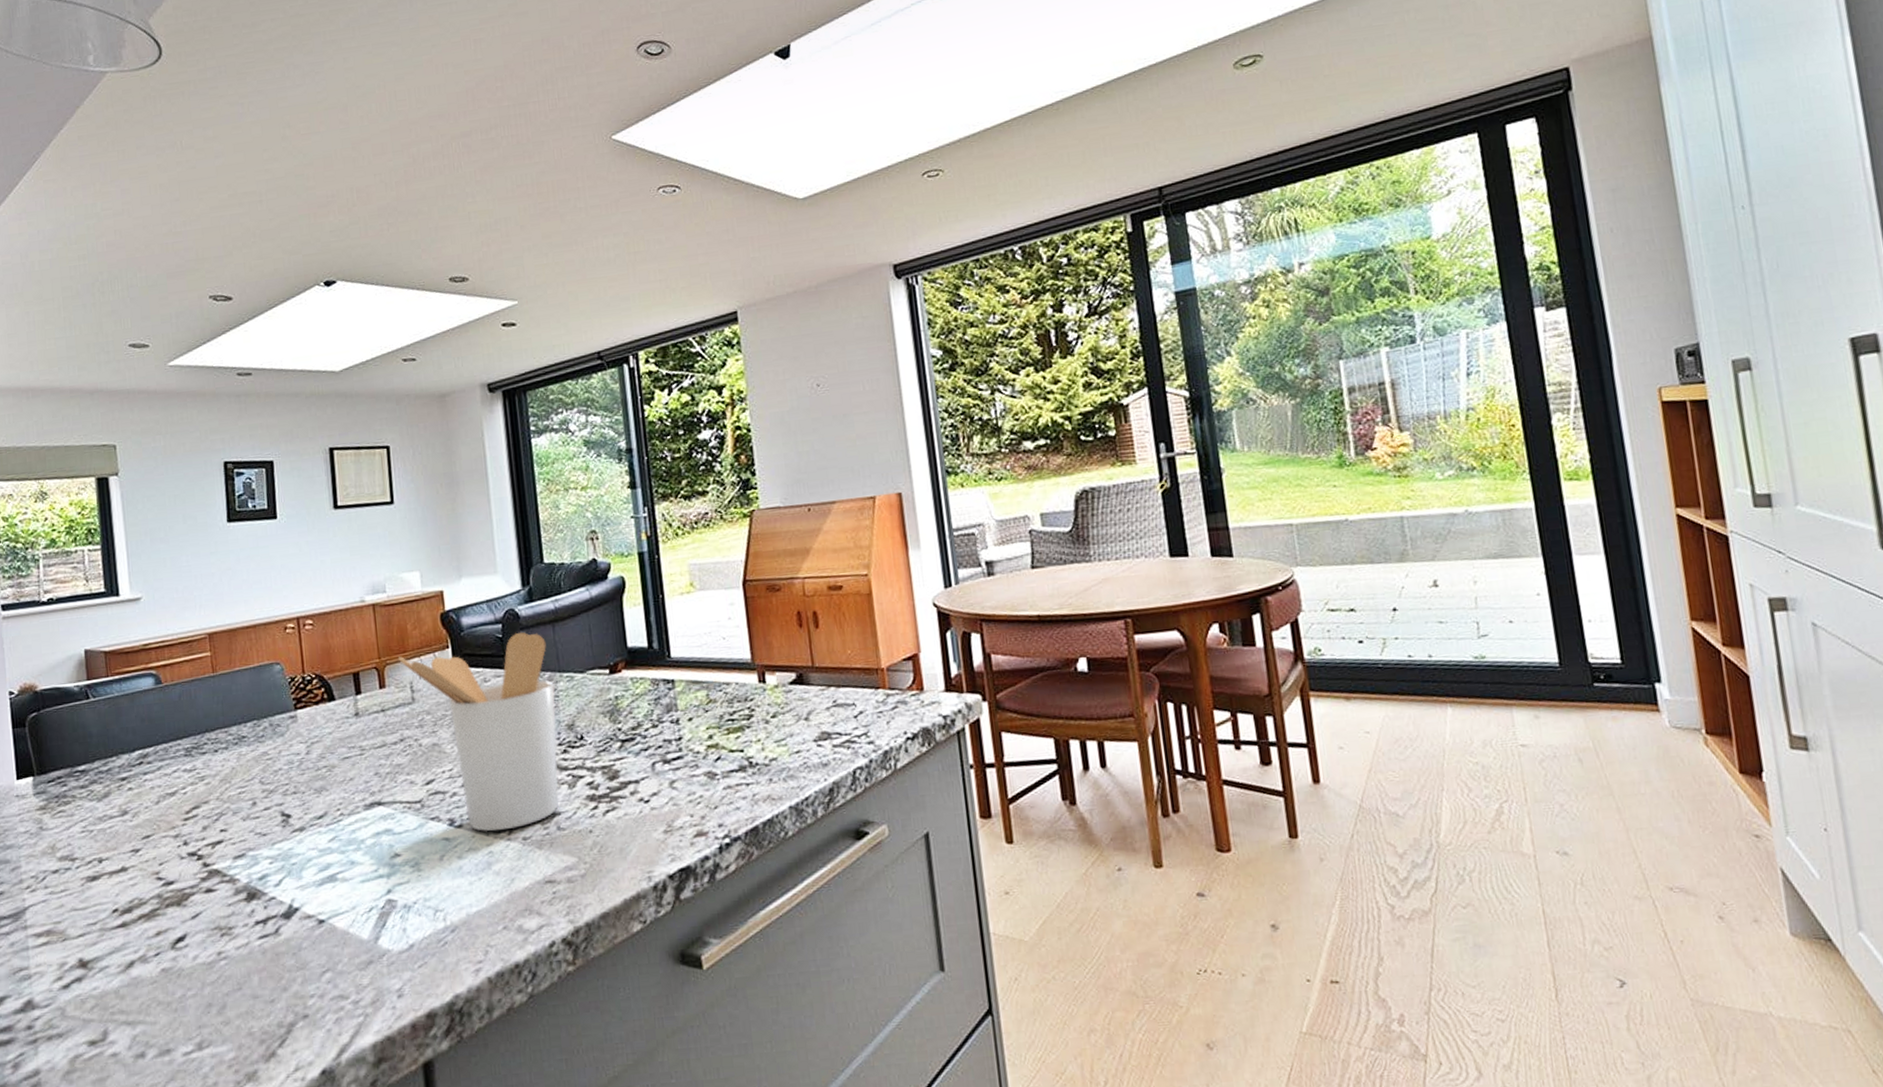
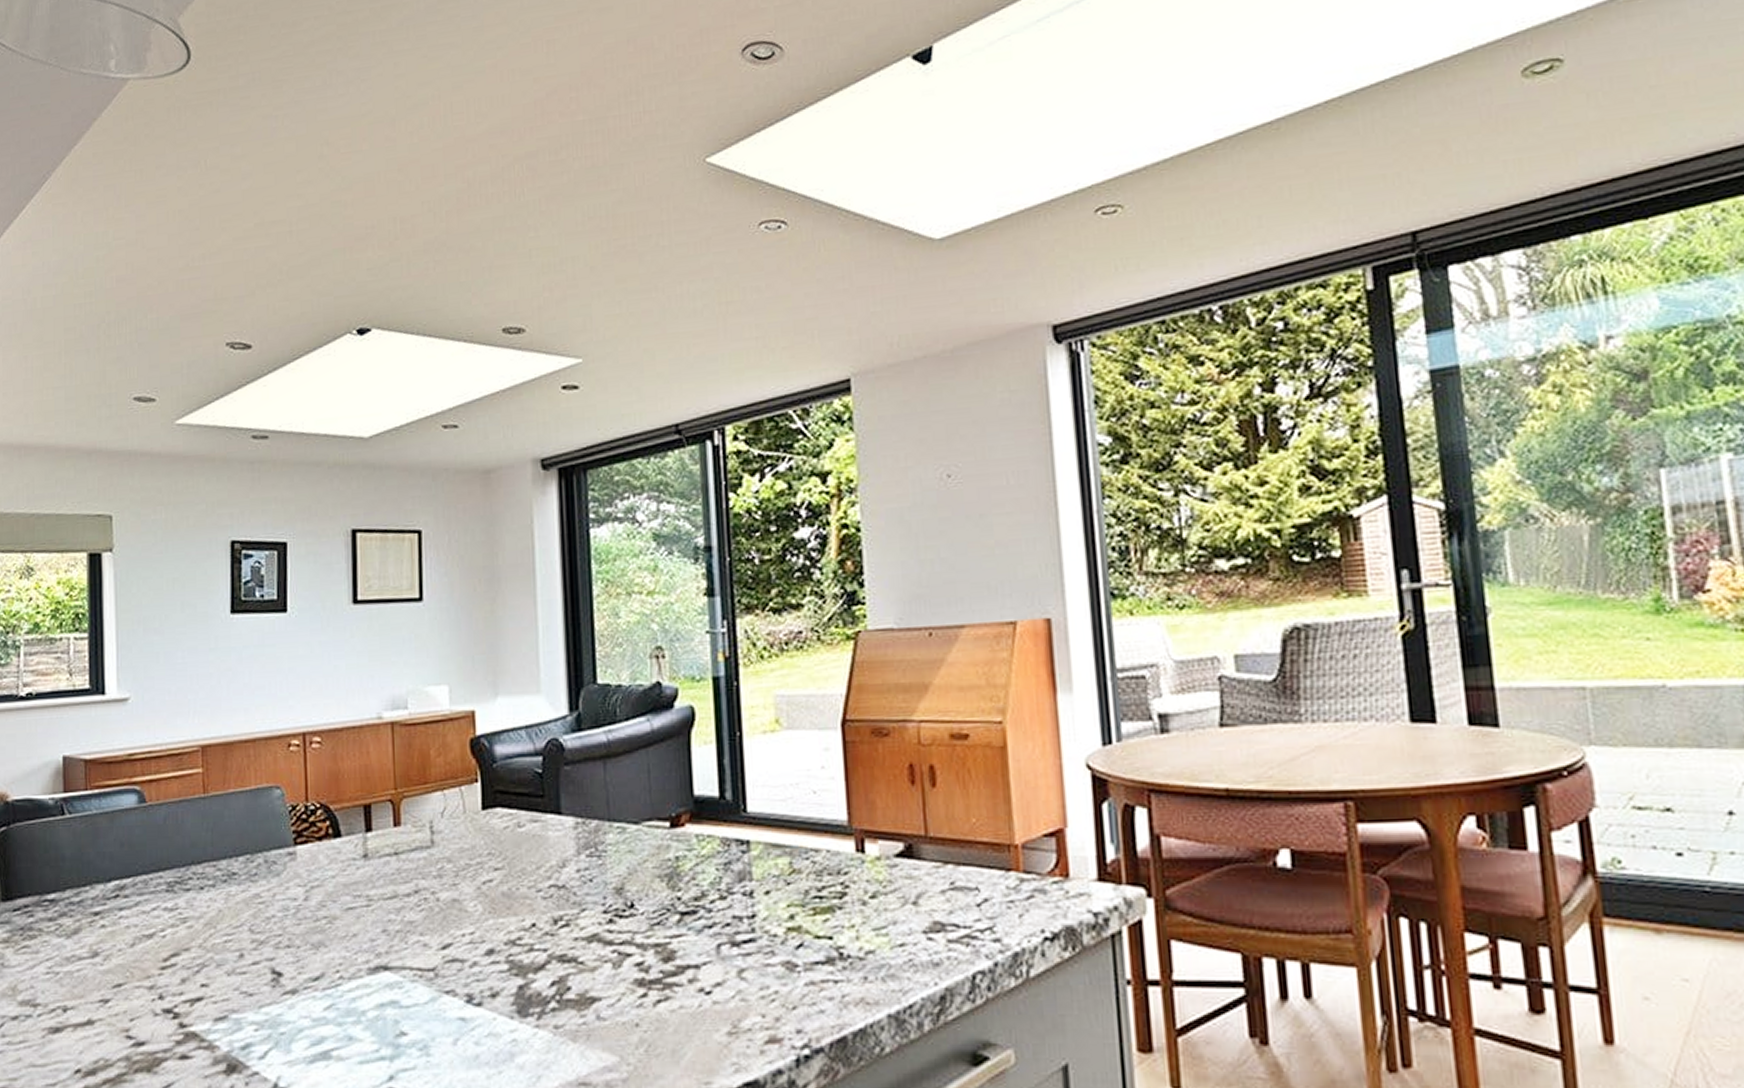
utensil holder: present [397,632,559,832] -> none [417,767,602,1015]

